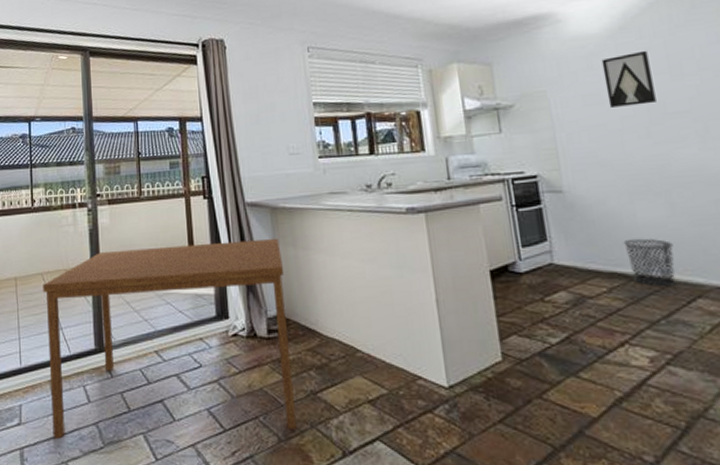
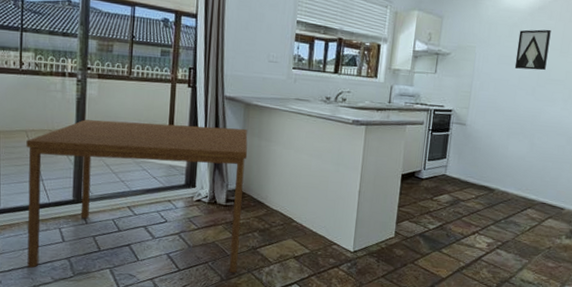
waste bin: present [623,238,677,287] -> none [493,164,525,199]

